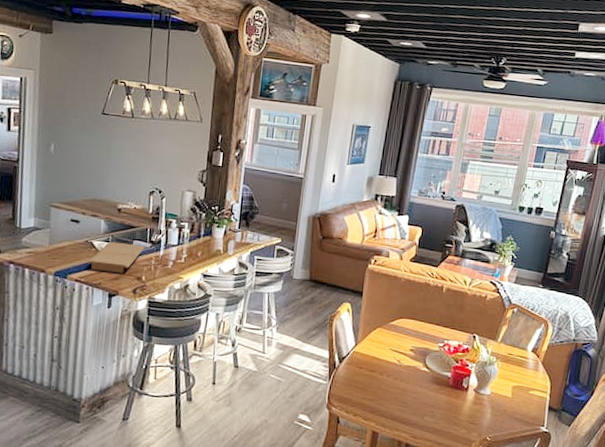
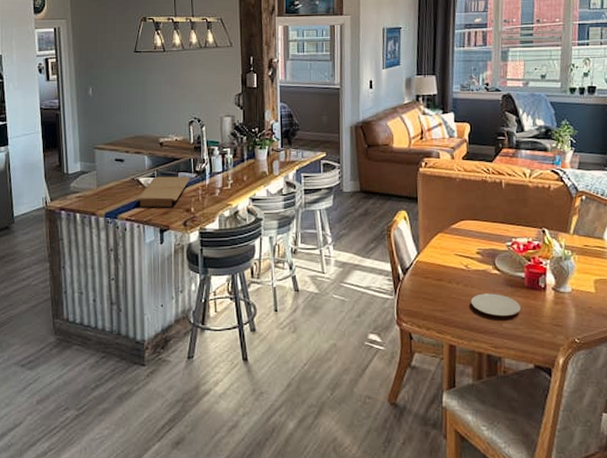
plate: none [398,387,443,411] -> present [470,293,521,317]

